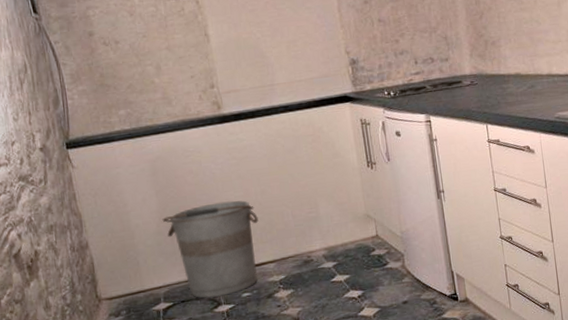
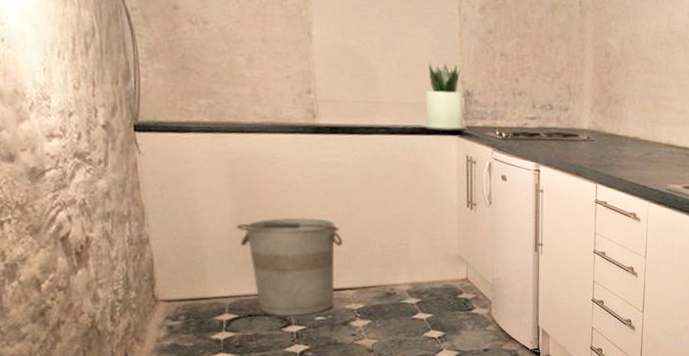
planter: none [314,37,357,101] -> present [423,62,466,131]

